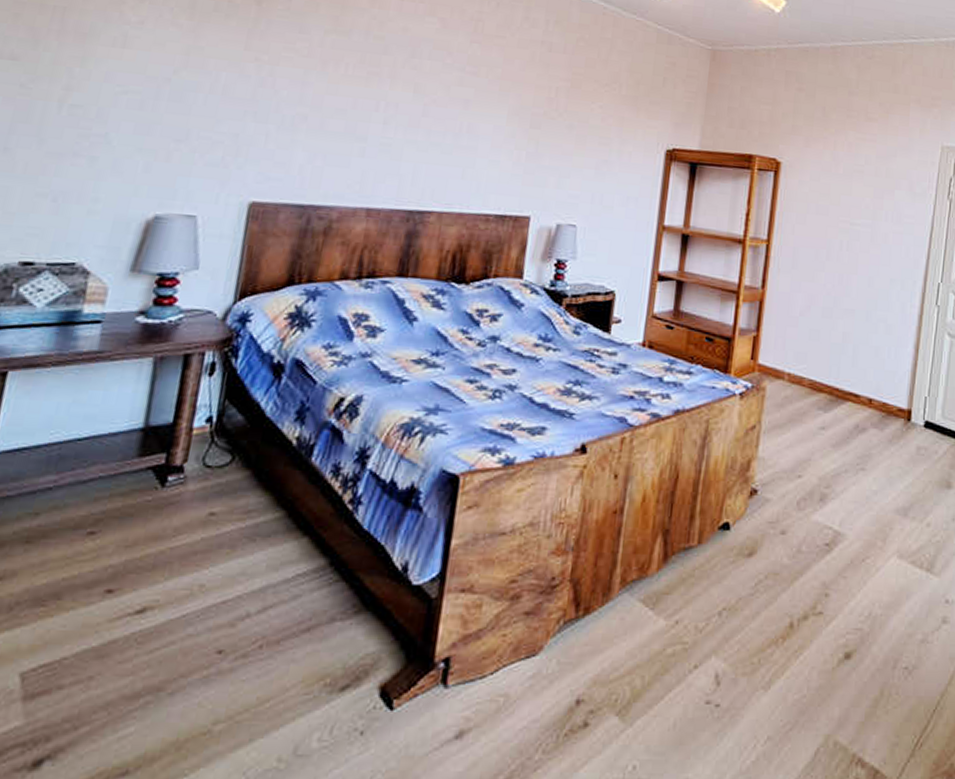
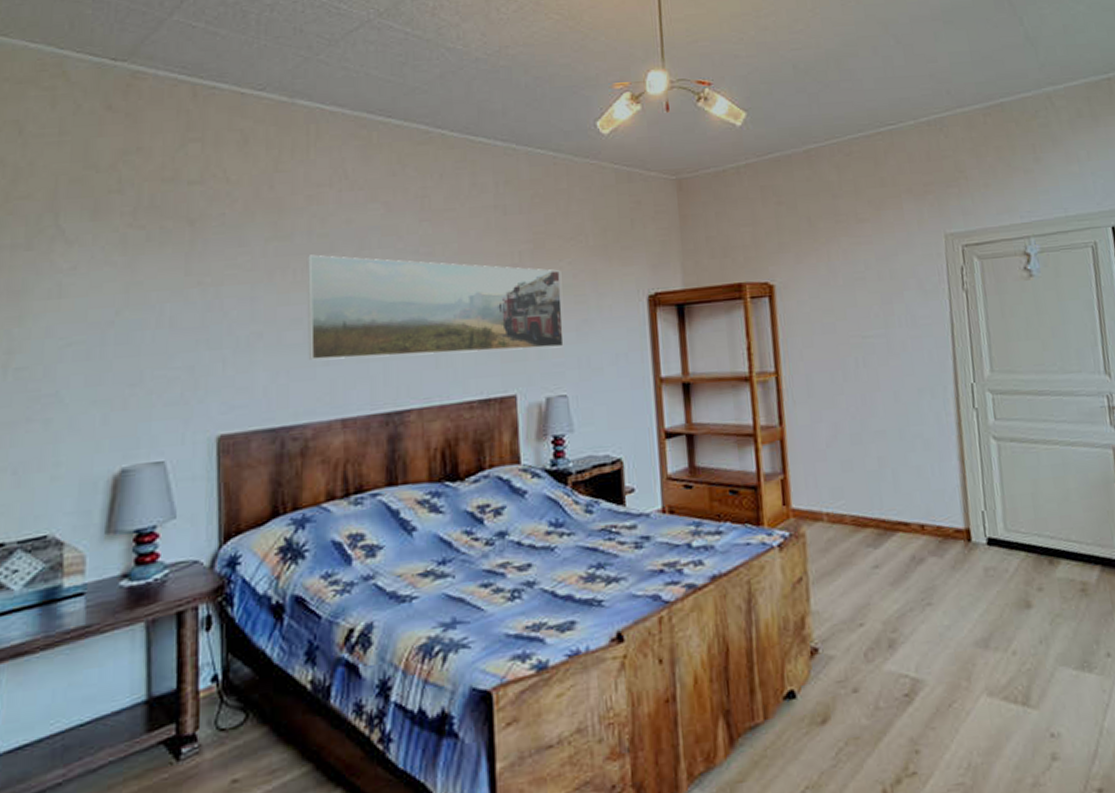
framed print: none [345,53,592,182] -> present [307,254,564,360]

